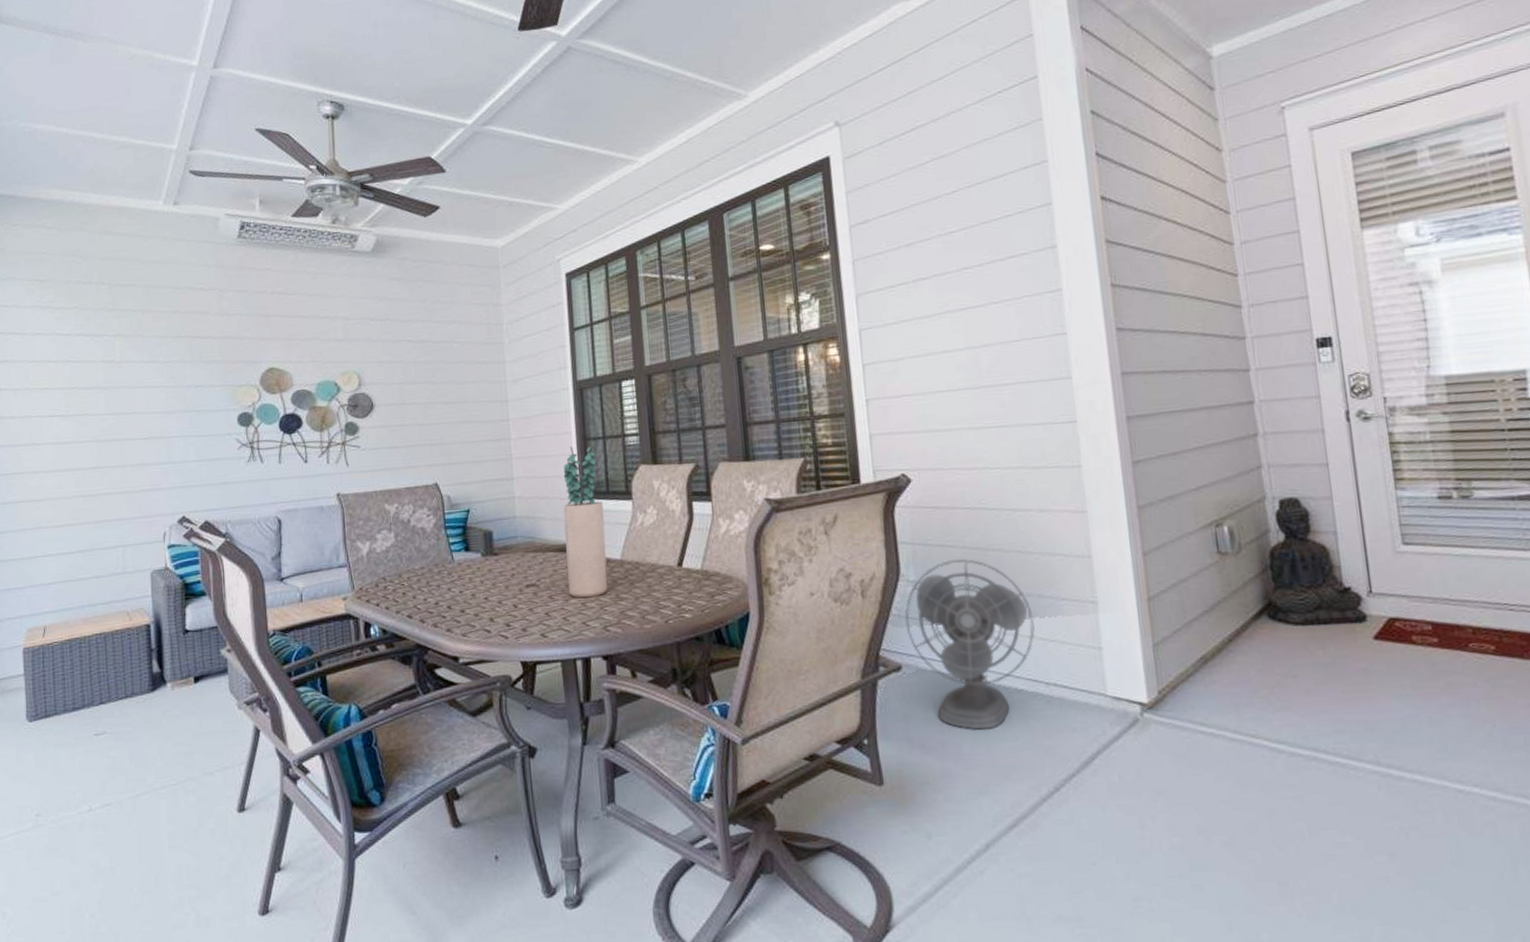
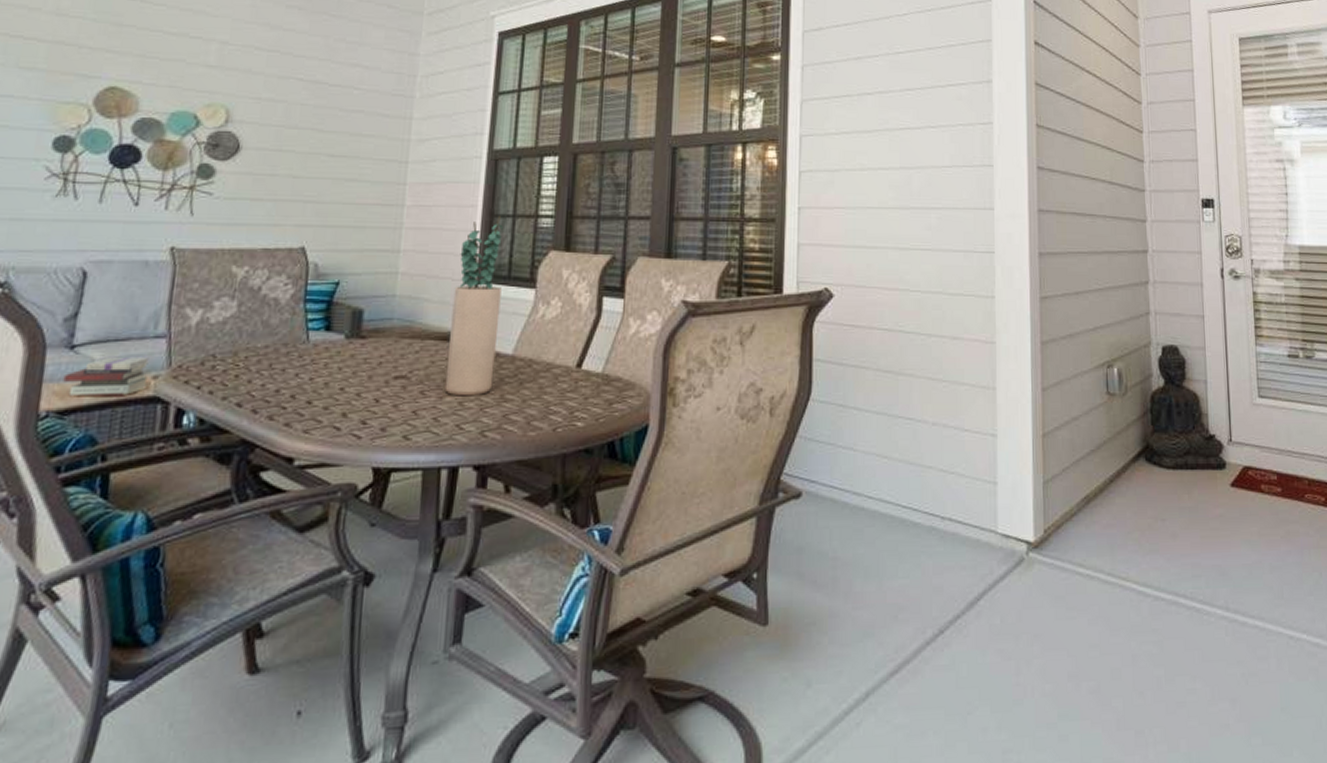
books: none [280,584,340,617] -> present [63,358,149,397]
electric fan: present [904,558,1035,730] -> none [810,381,936,565]

